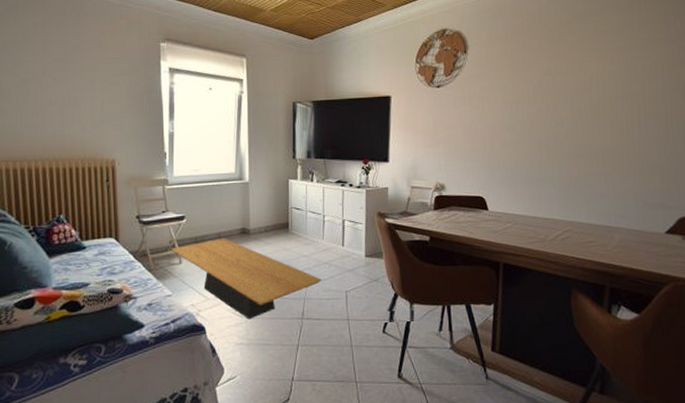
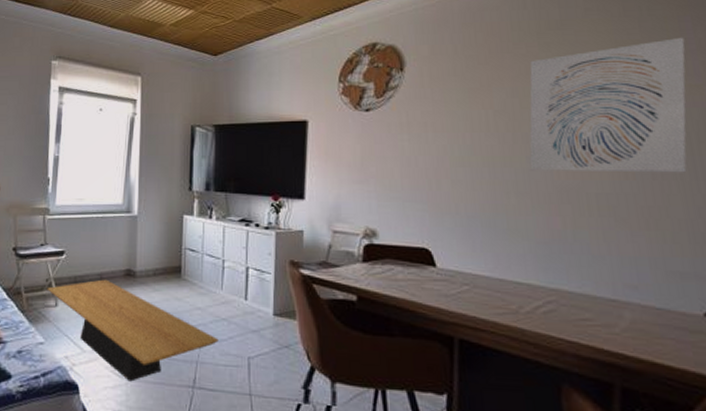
wall art: none [557,27,668,133] -> present [529,37,687,173]

